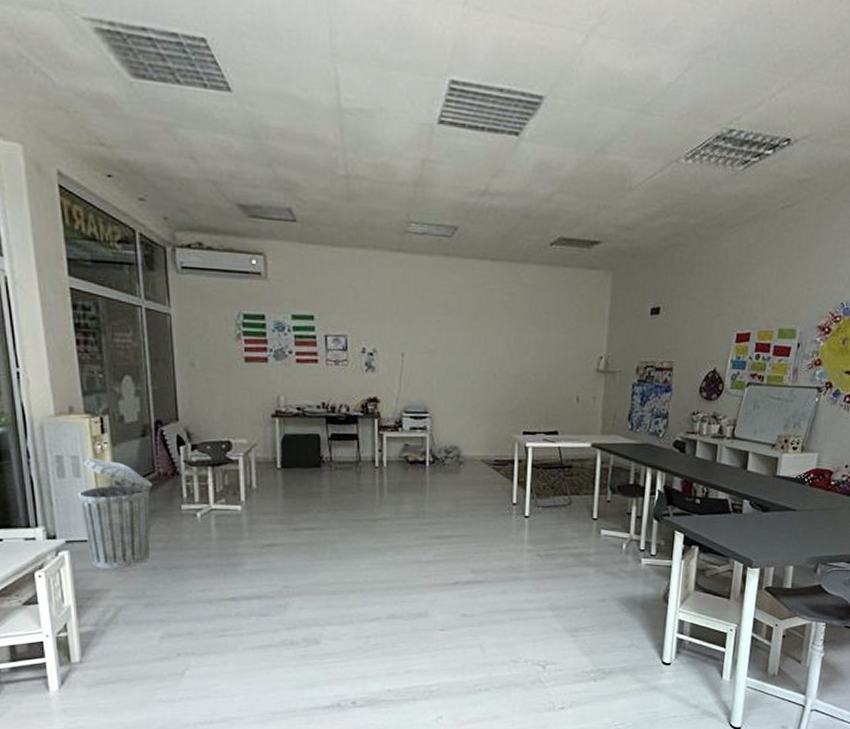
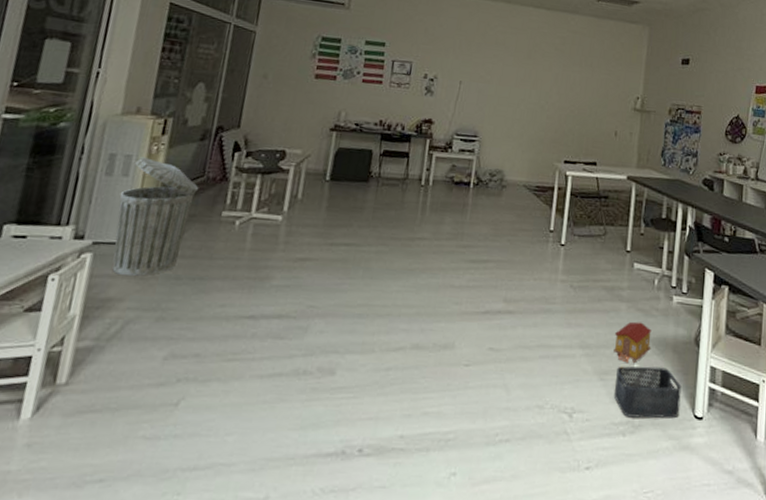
toy house: none [583,584,620,621] -> present [613,321,652,364]
storage bin: none [584,622,650,666] -> present [613,366,682,419]

